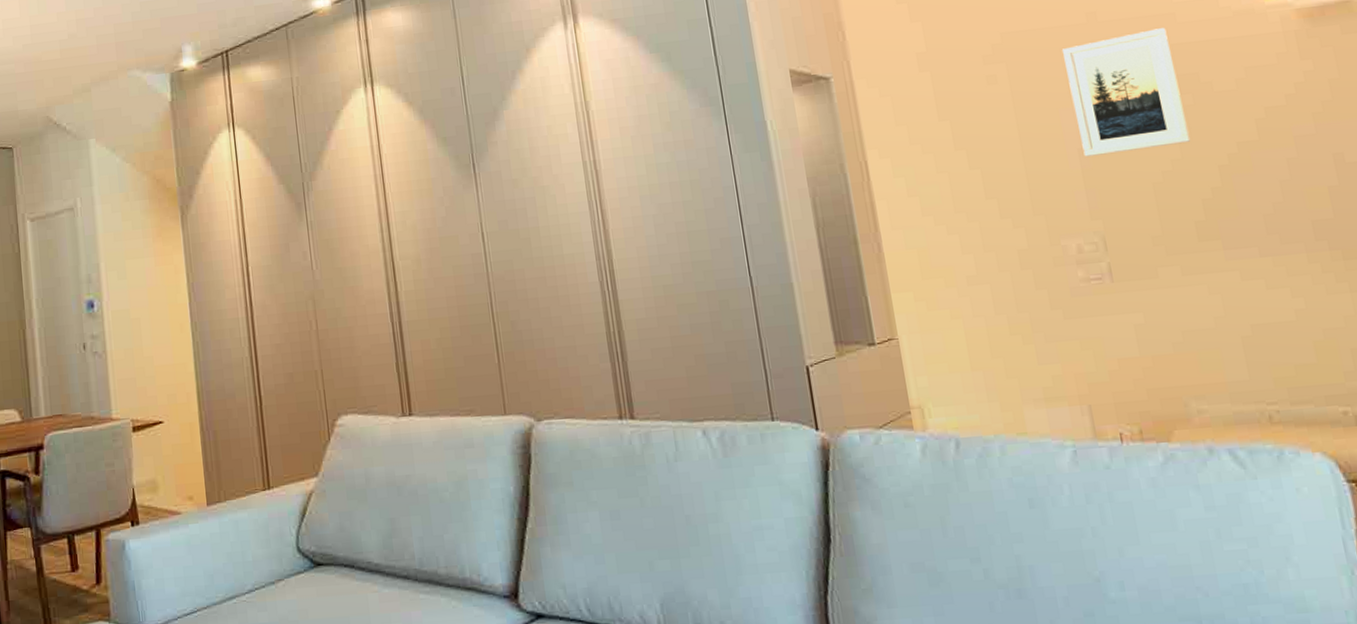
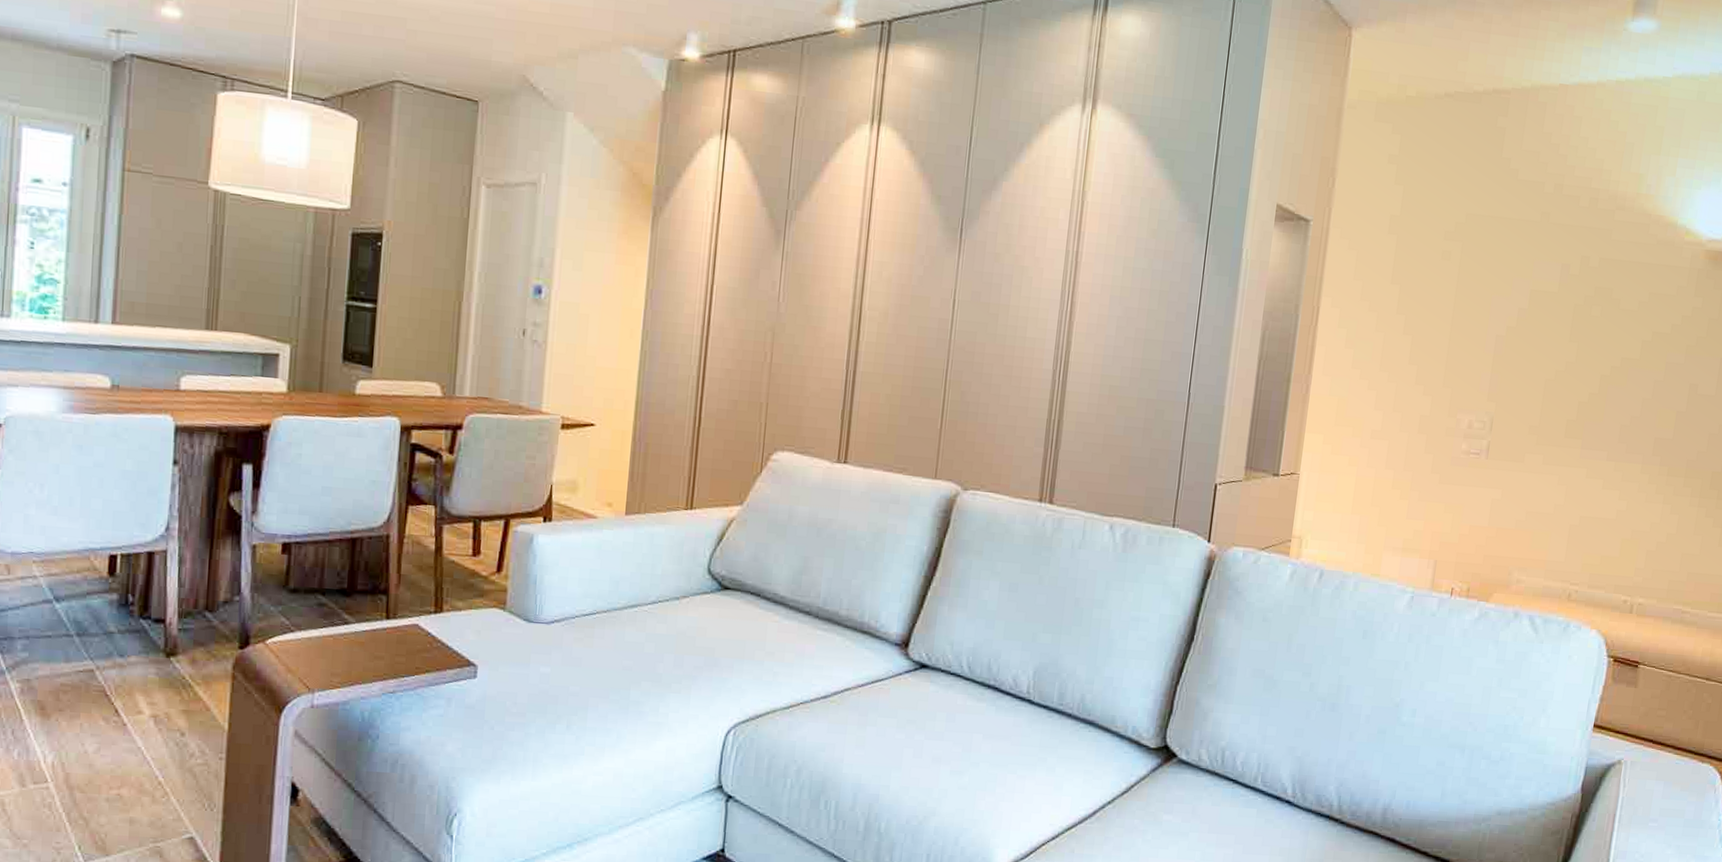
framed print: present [1061,28,1191,157] -> none [1499,240,1600,349]

